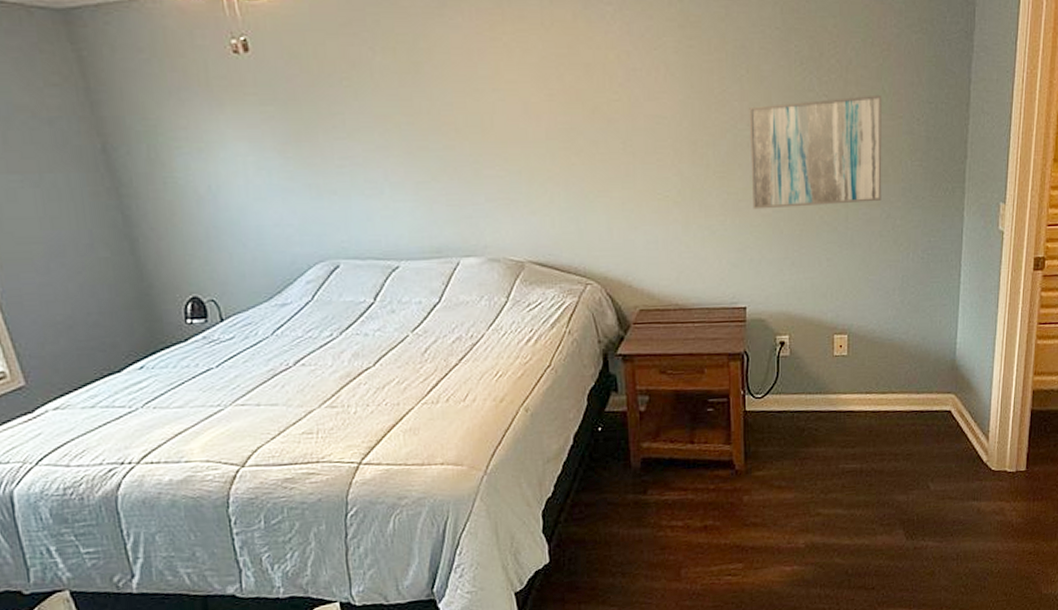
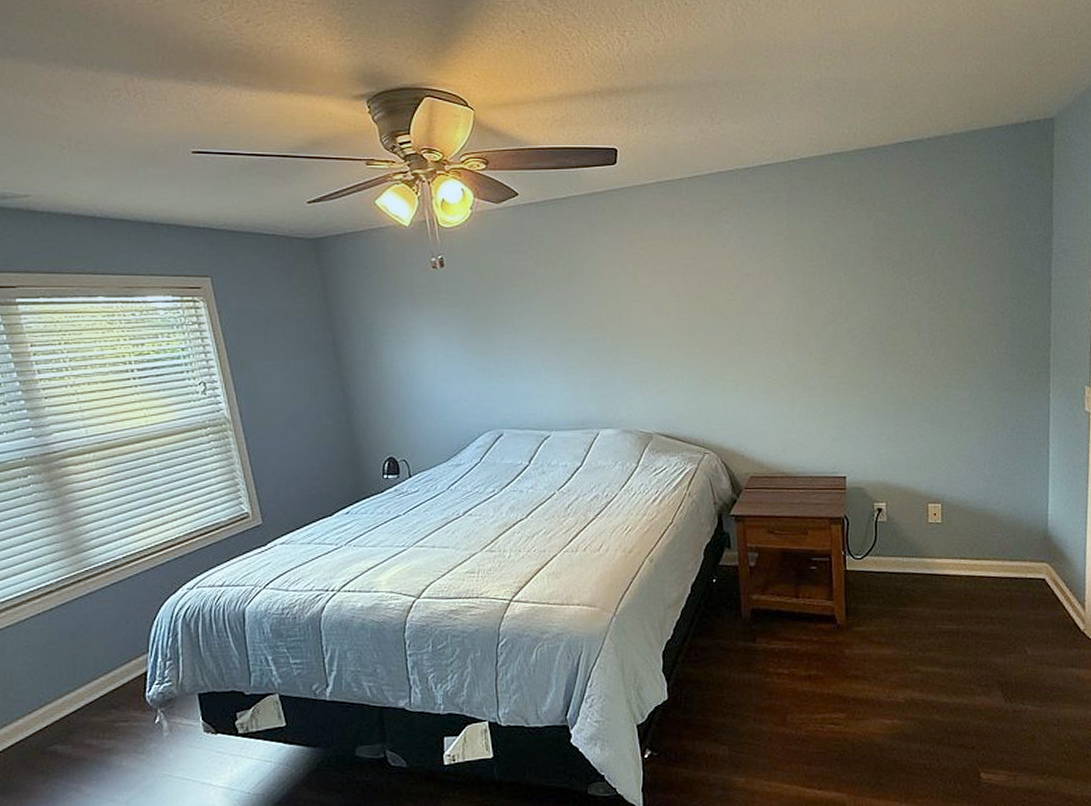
wall art: present [749,94,882,210] -> none [847,292,970,391]

